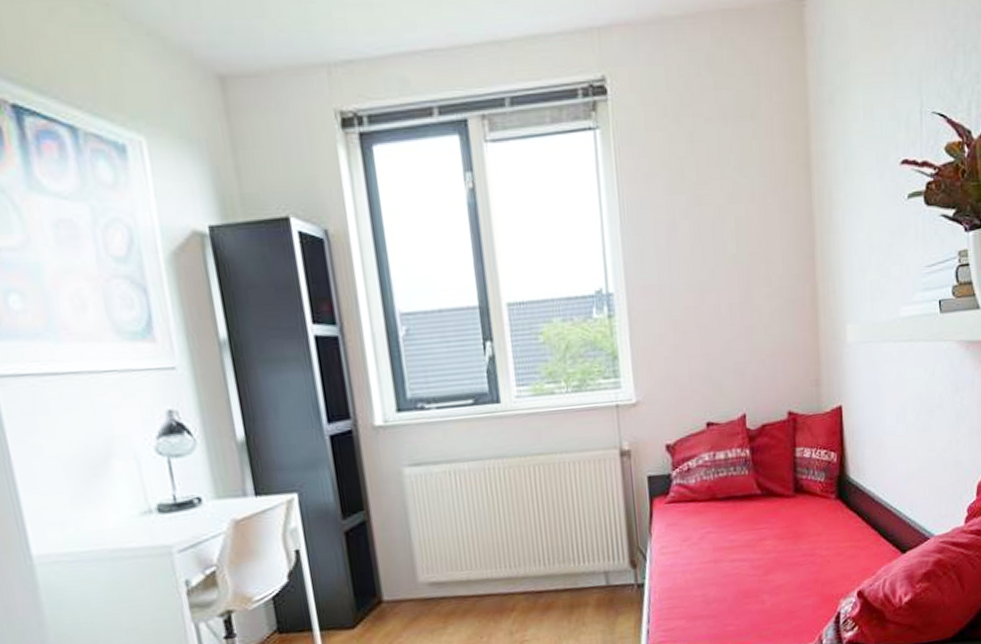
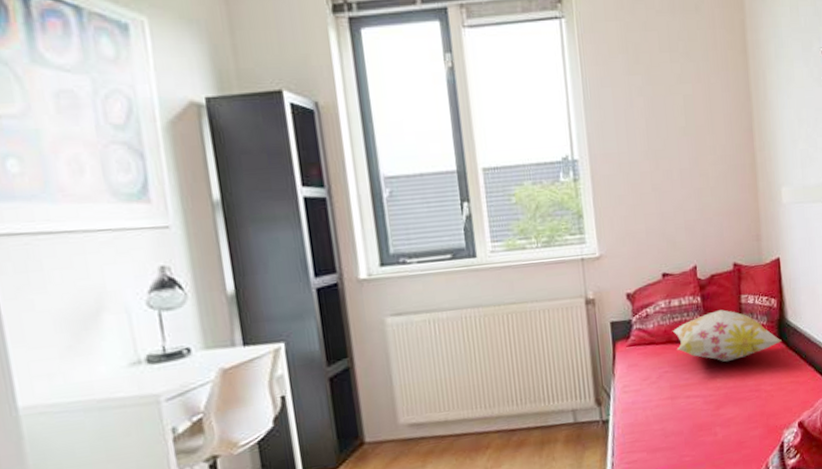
decorative pillow: none [716,464,841,523] -> present [672,309,782,363]

